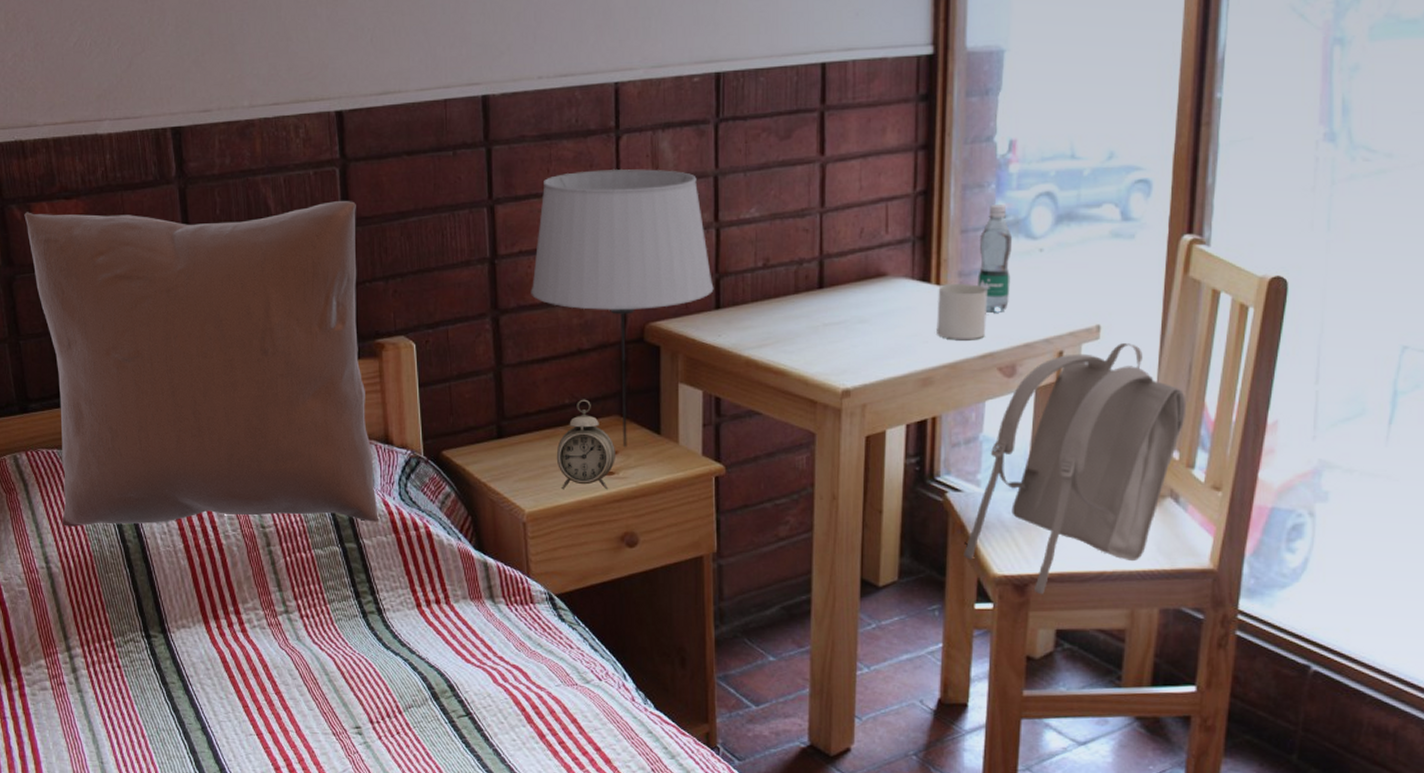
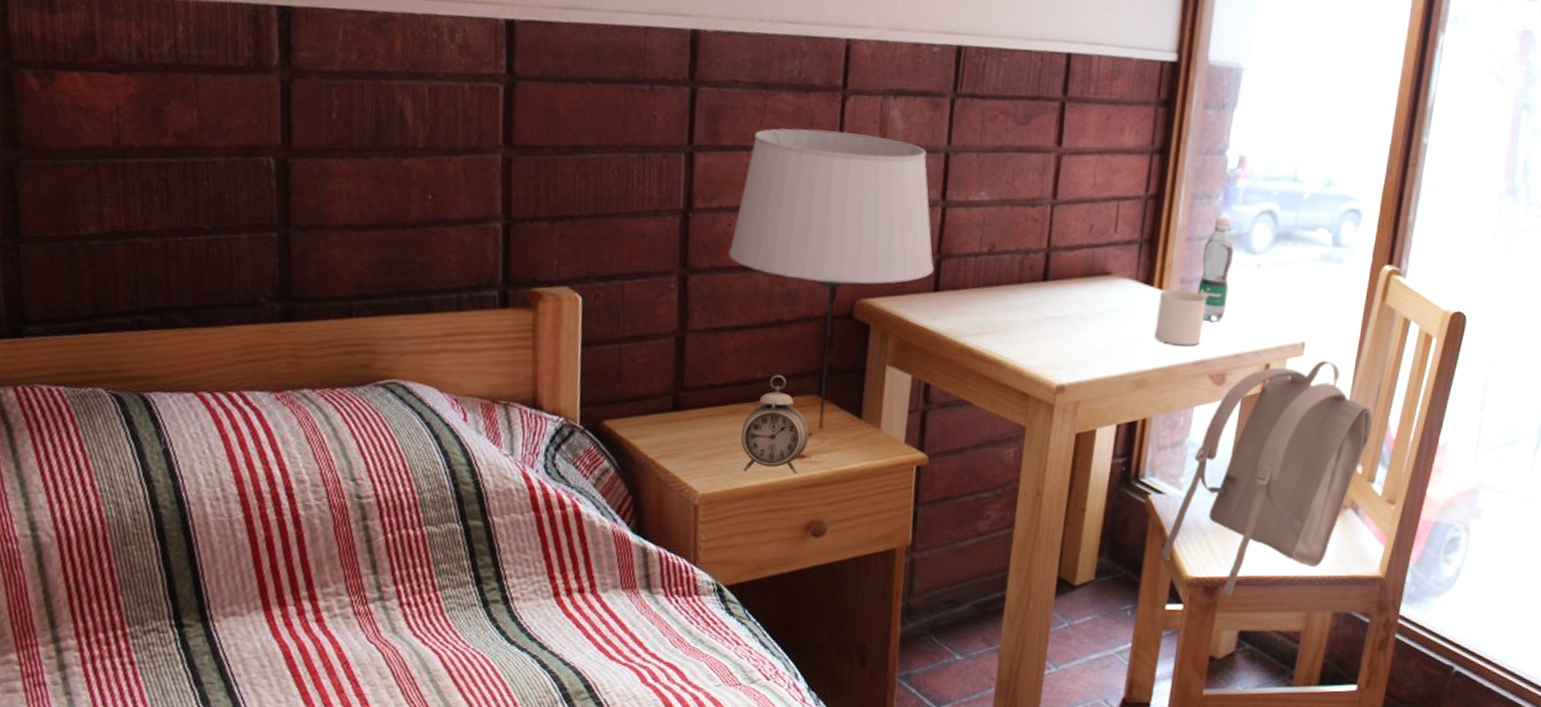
pillow: present [24,201,380,527] -> none [43,81,522,498]

